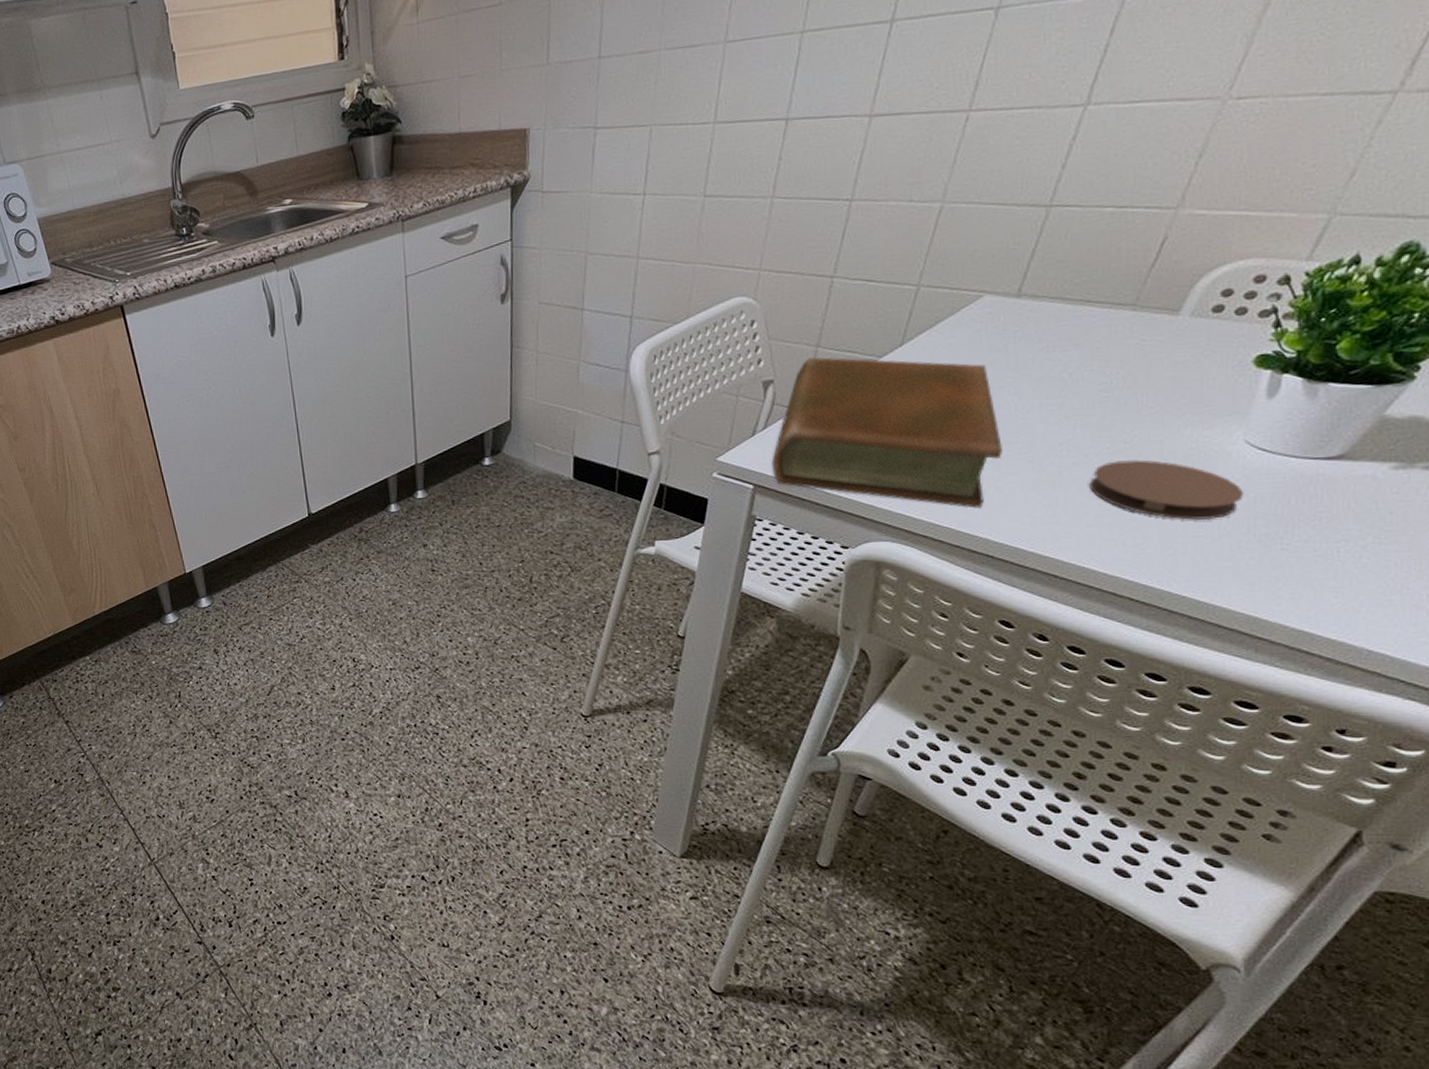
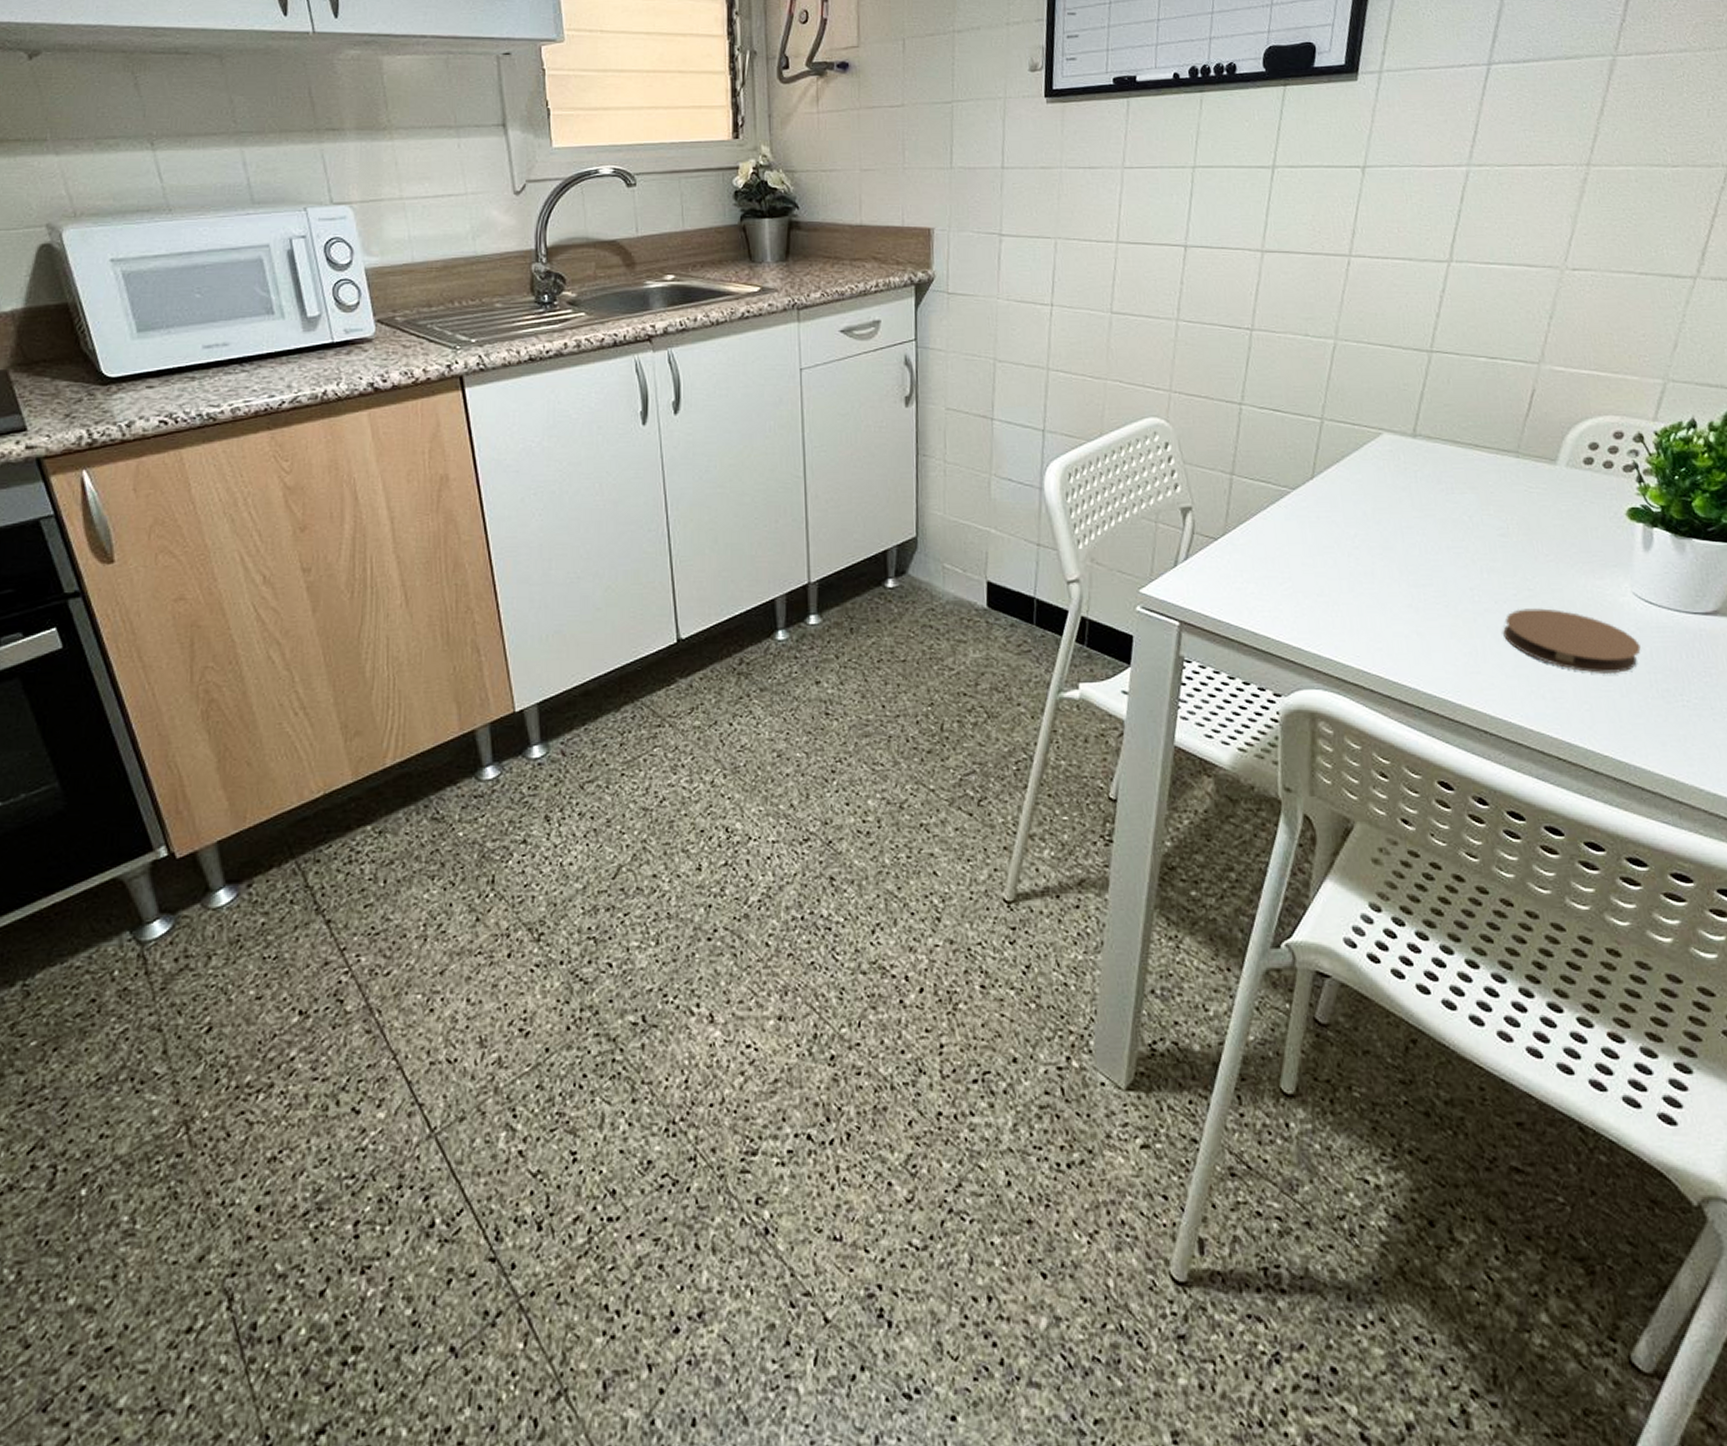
book: present [771,357,1002,508] -> none [1196,485,1419,655]

